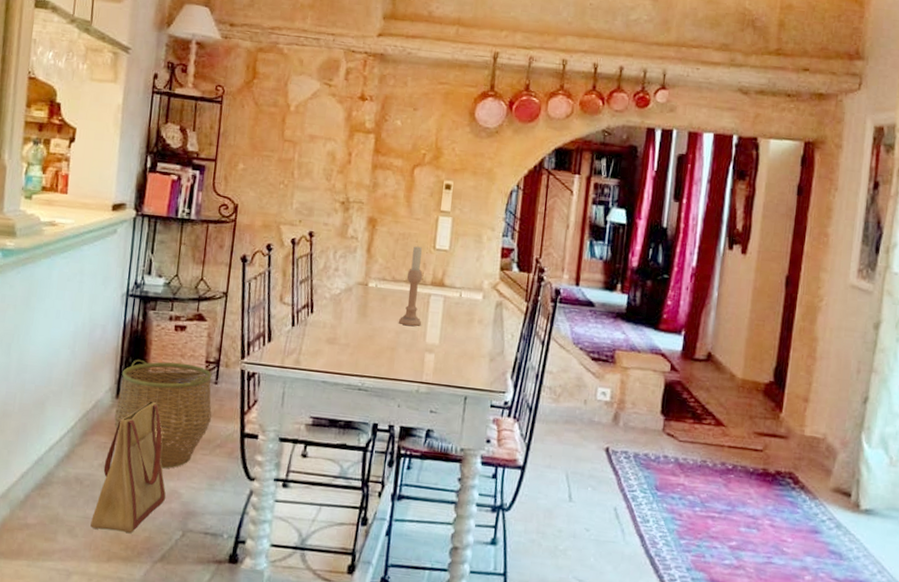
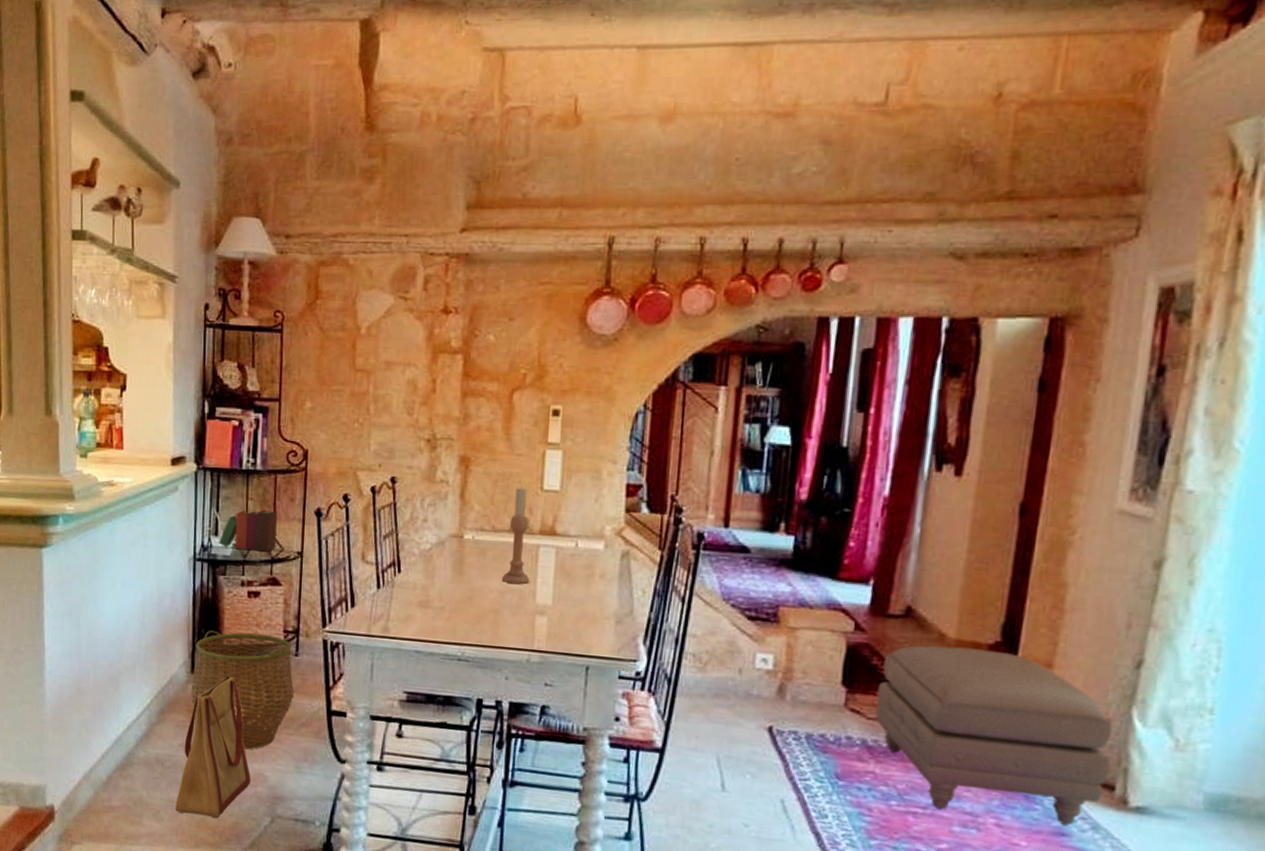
books: none [150,253,207,291] -> present [218,509,278,552]
ottoman: none [684,383,849,525] -> present [875,645,1113,826]

